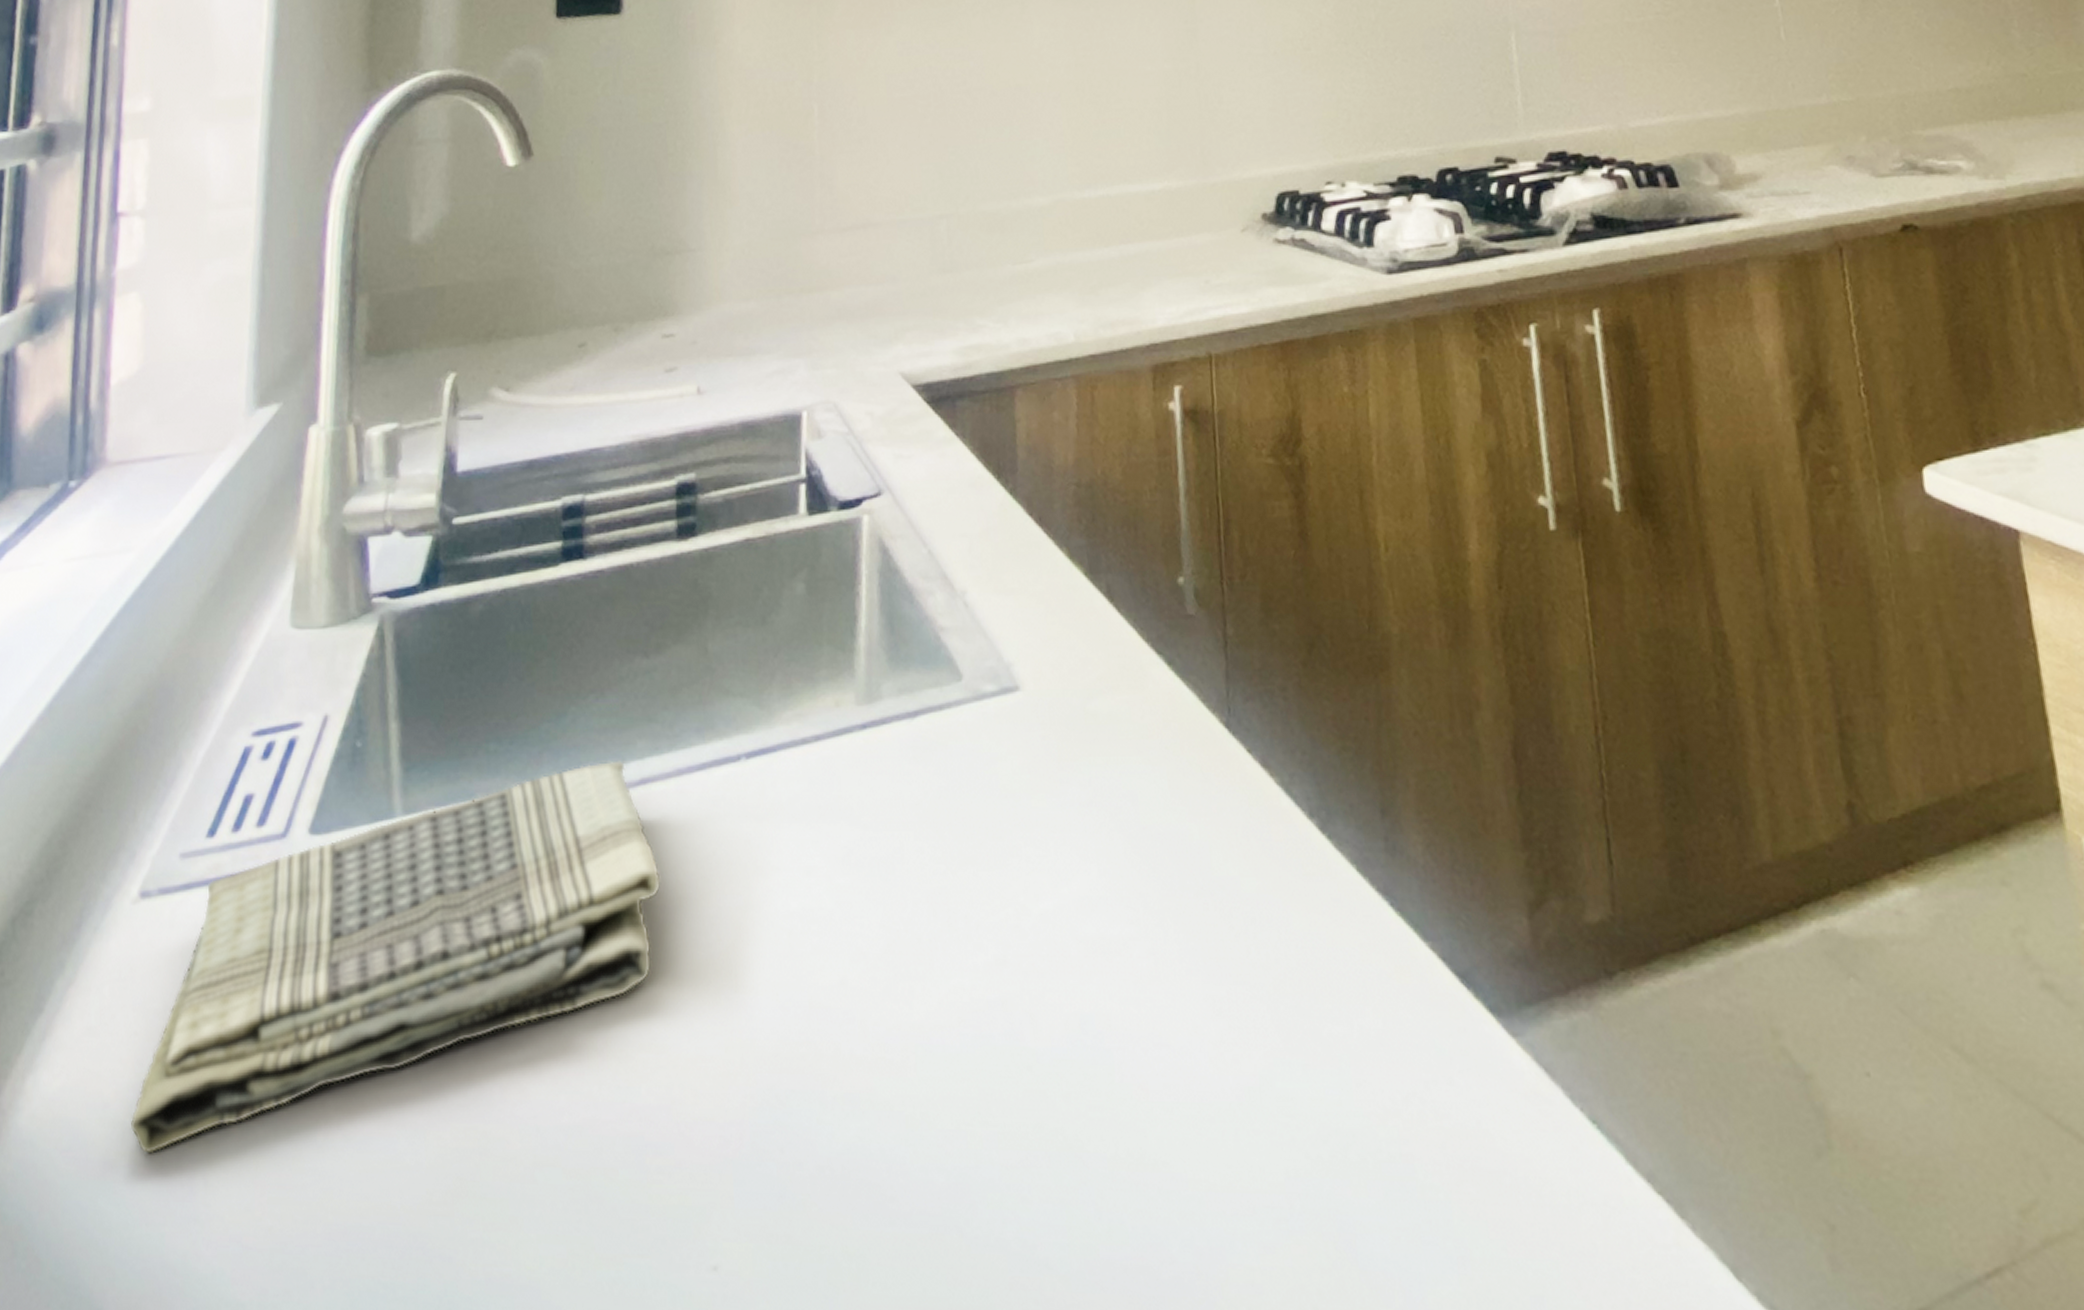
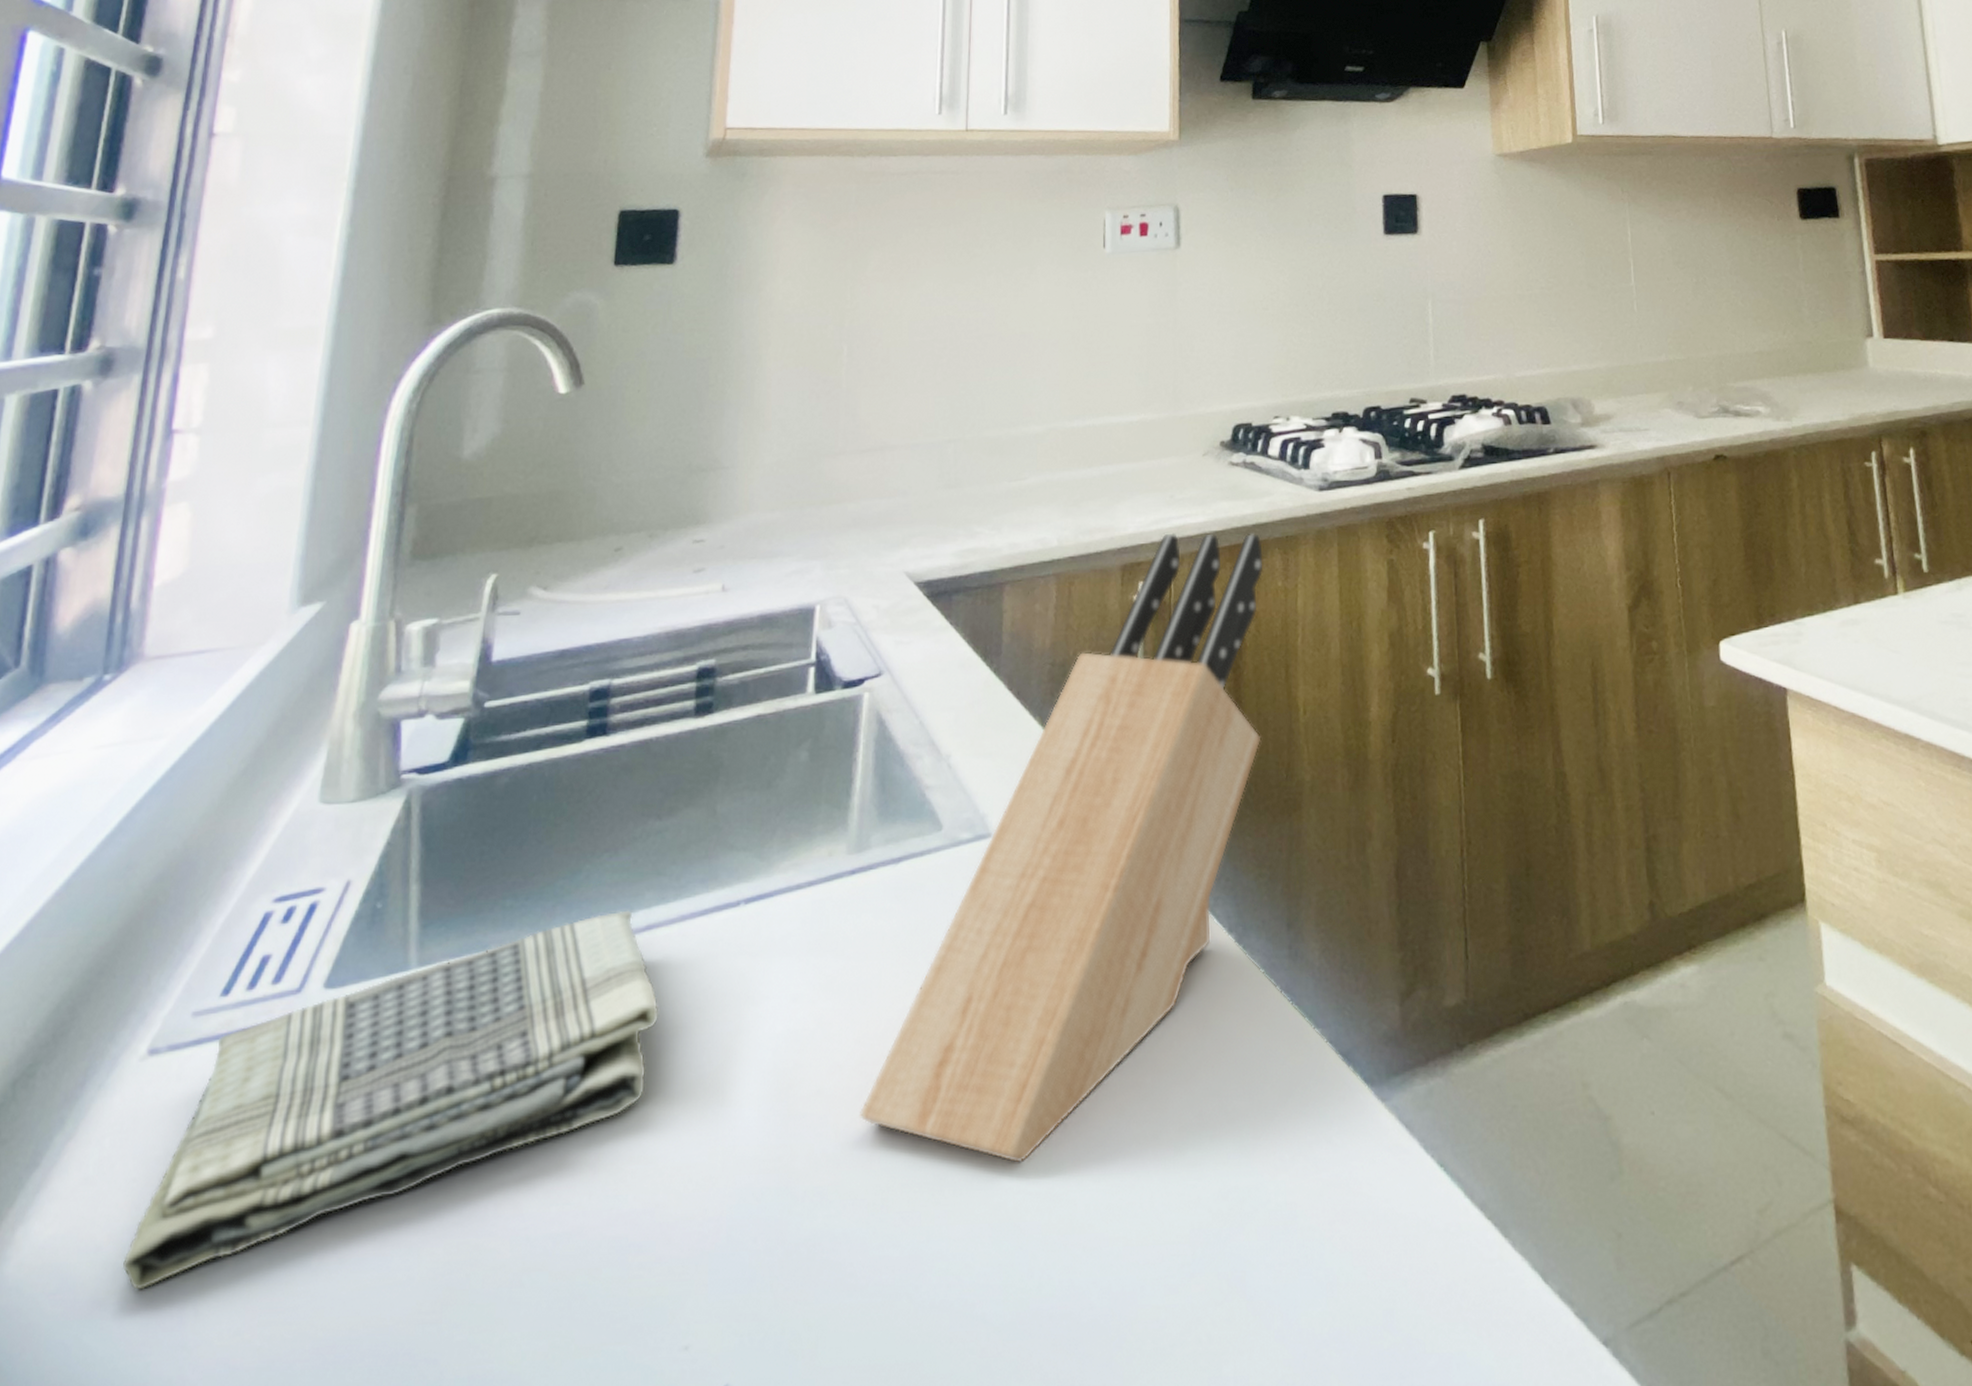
knife block: none [888,326,1335,1082] -> present [859,533,1264,1163]

